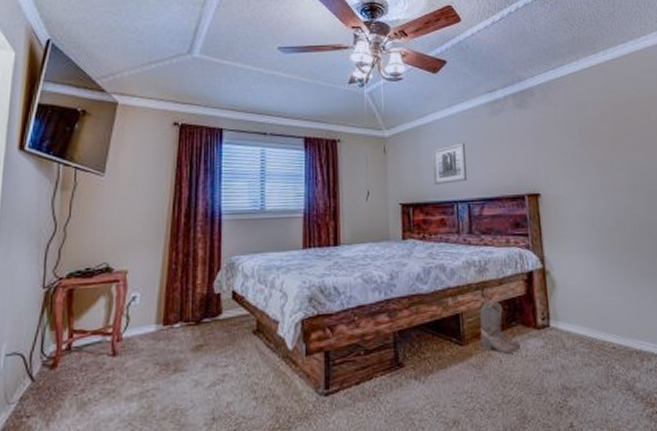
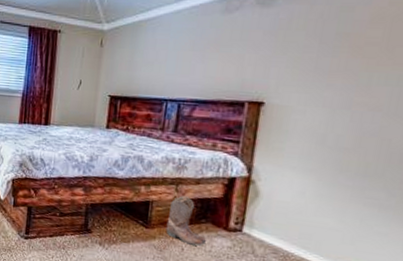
wall art: present [432,143,468,185] -> none [146,41,188,82]

